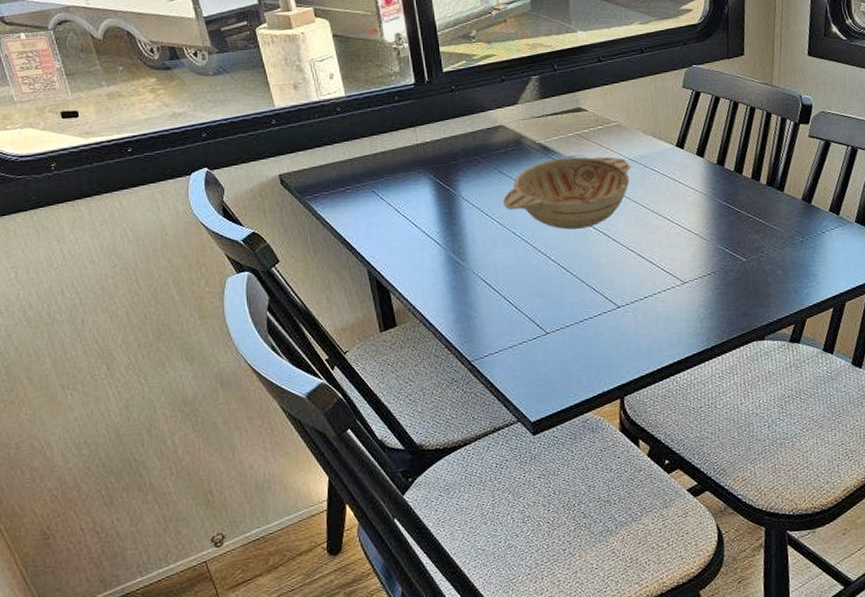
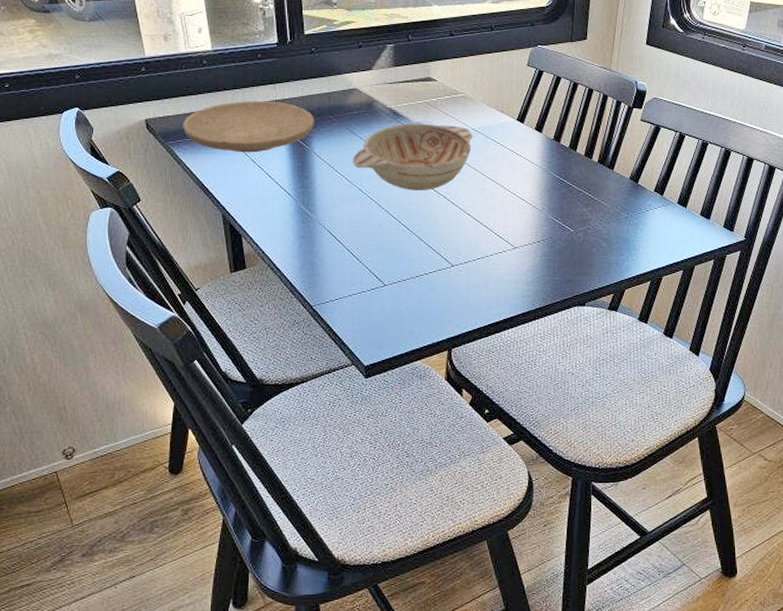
plate: none [319,145,461,203] -> present [183,101,315,153]

